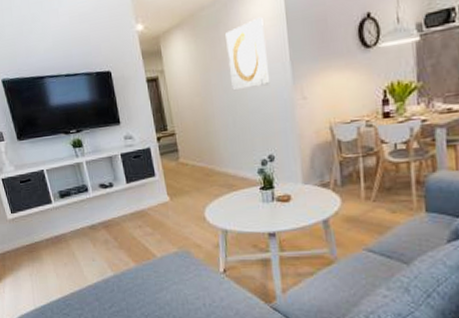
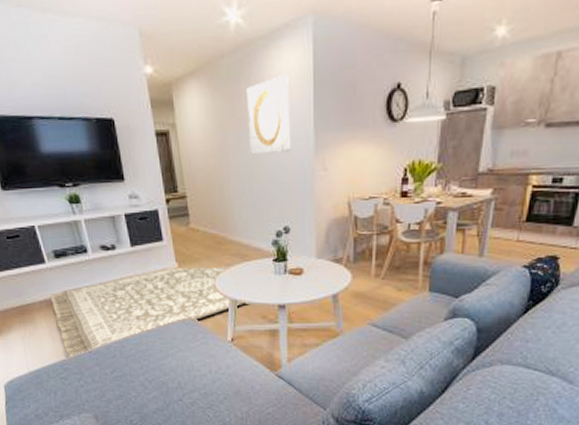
rug: none [55,197,237,295] -> present [50,266,247,359]

